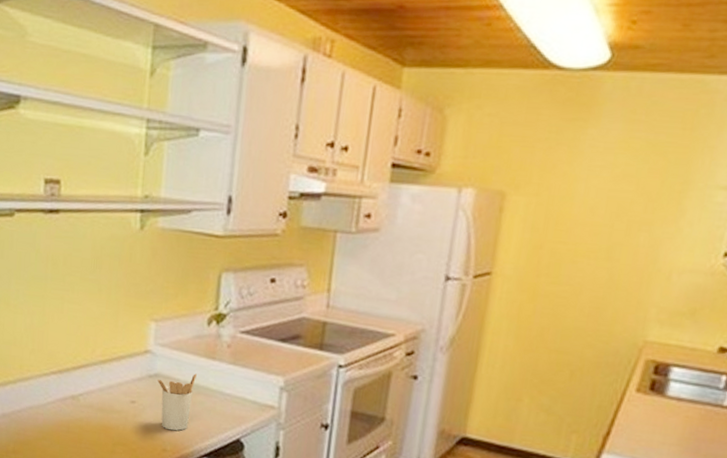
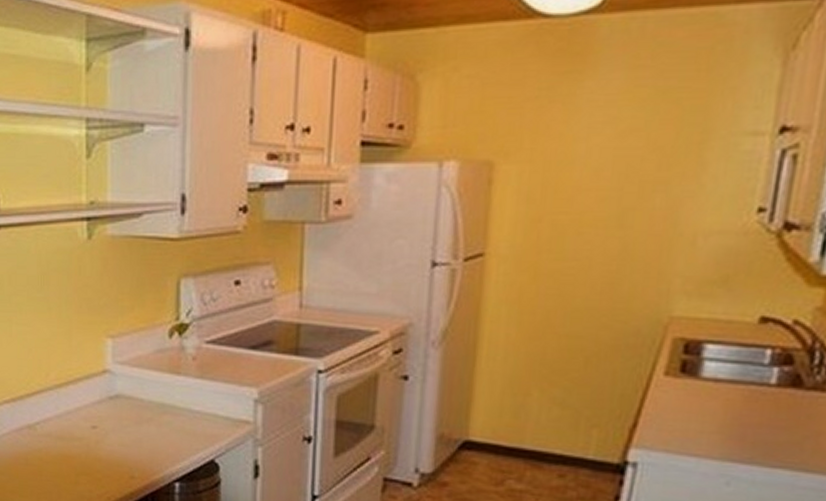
utensil holder: present [157,373,197,431] -> none [119,391,161,456]

